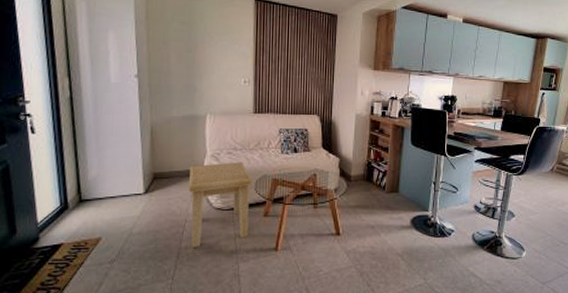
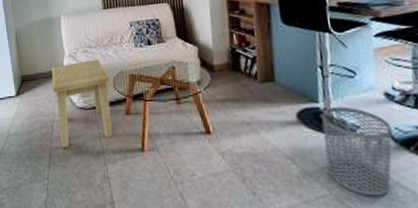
waste bin: none [426,215,475,284] -> present [321,106,393,196]

